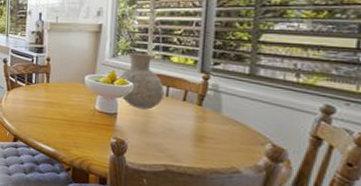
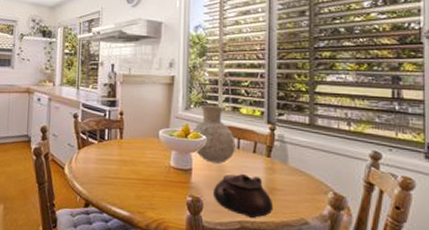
teapot: none [137,119,202,163] -> present [212,173,274,218]

